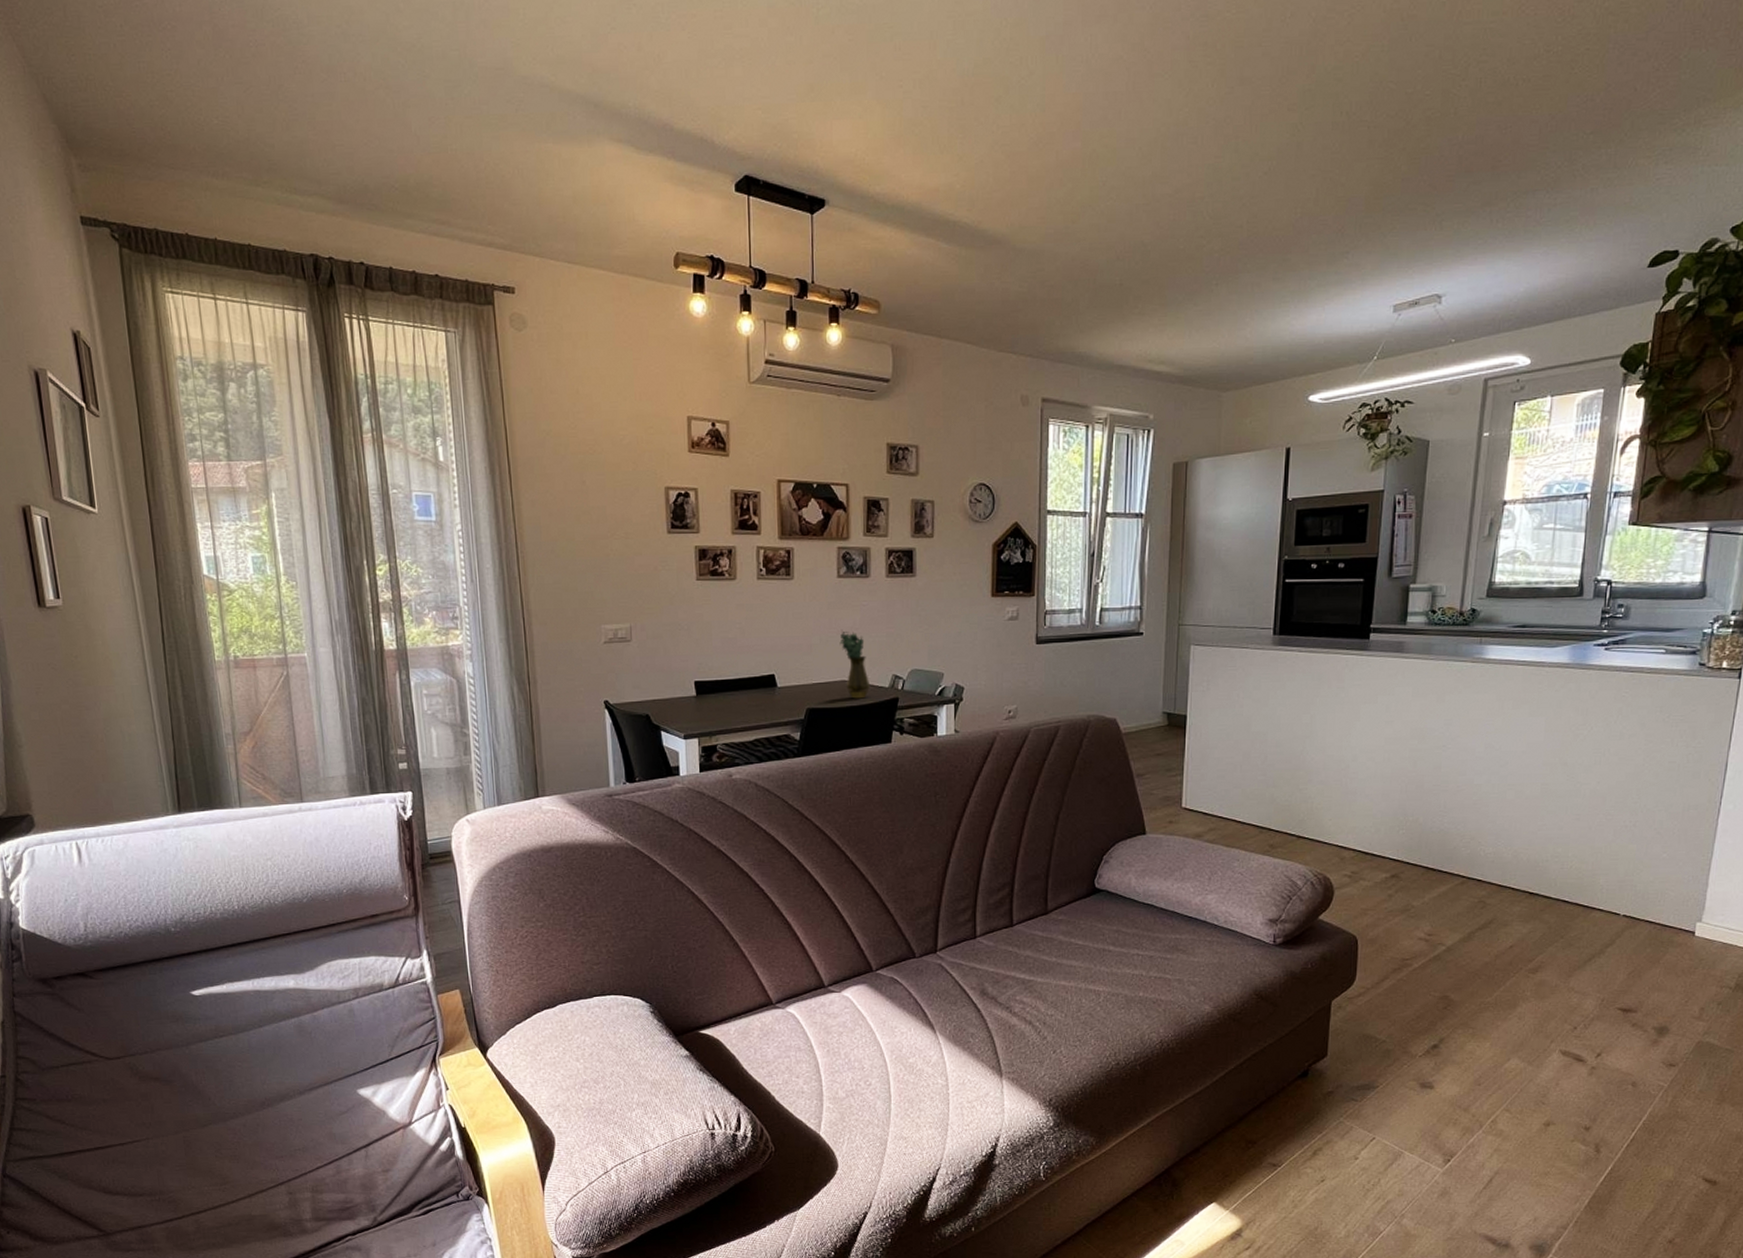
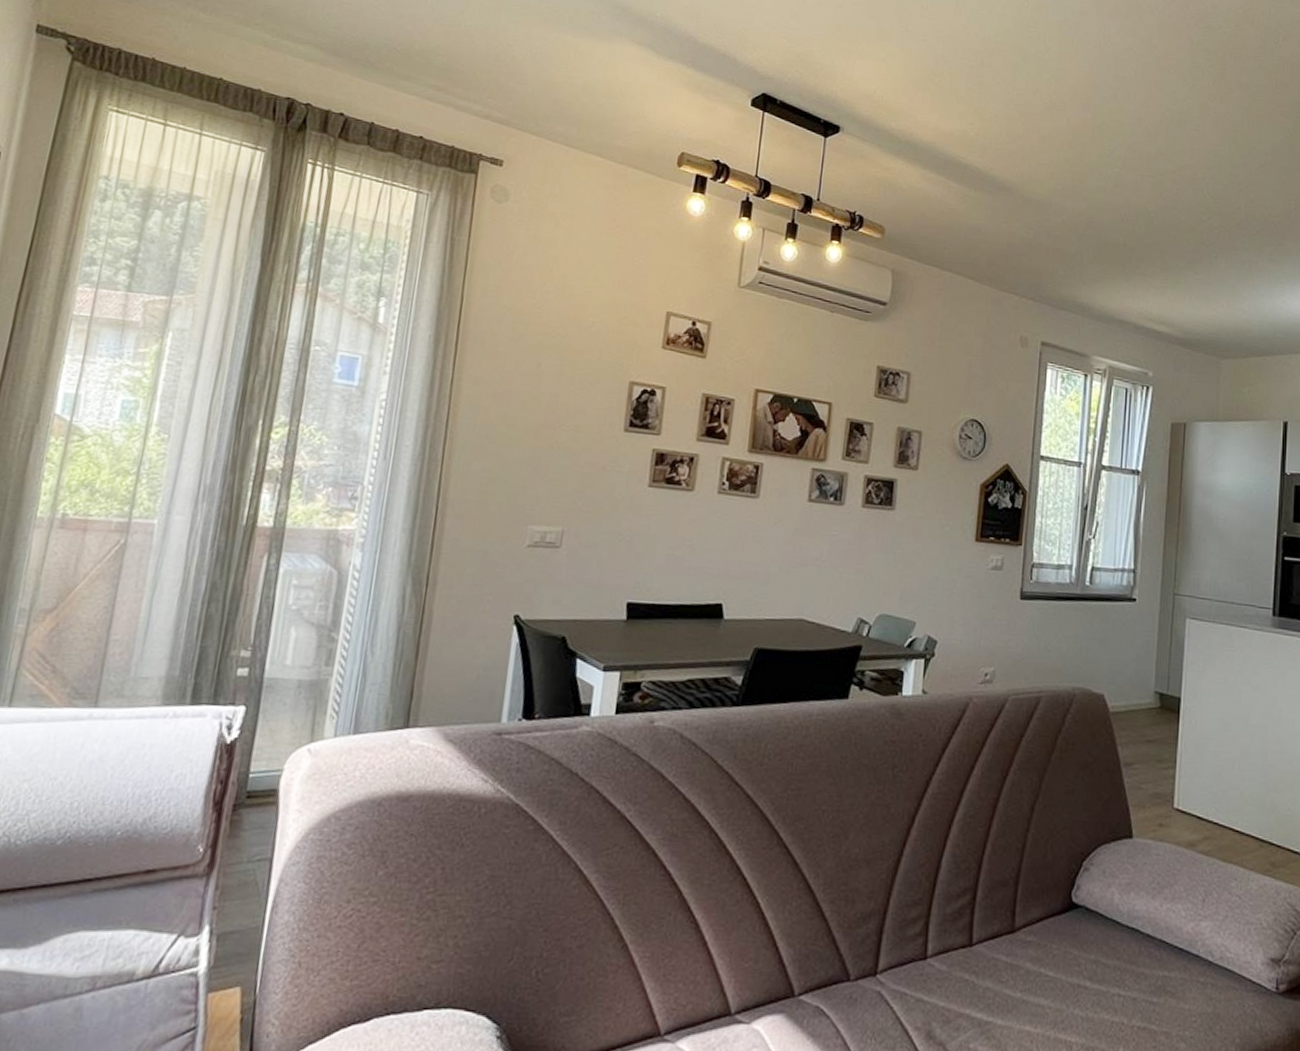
vase: present [839,629,870,699] -> none [801,560,831,643]

